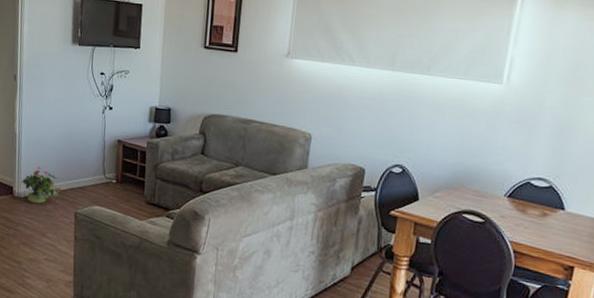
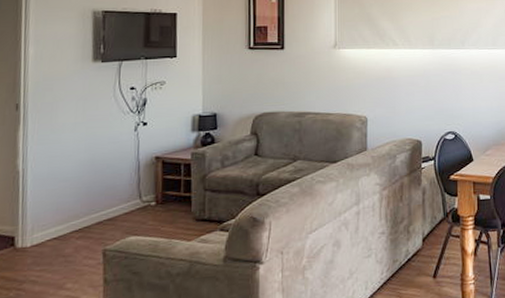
potted plant: present [20,166,61,204] -> none [26,204,84,251]

